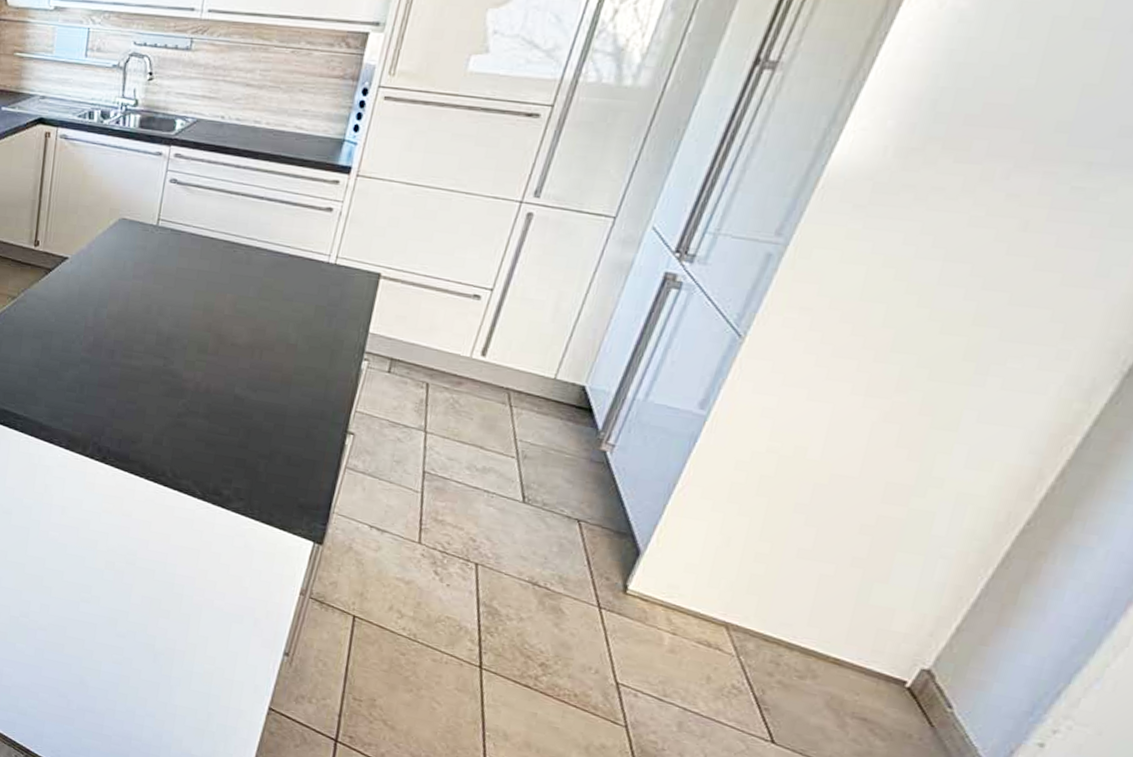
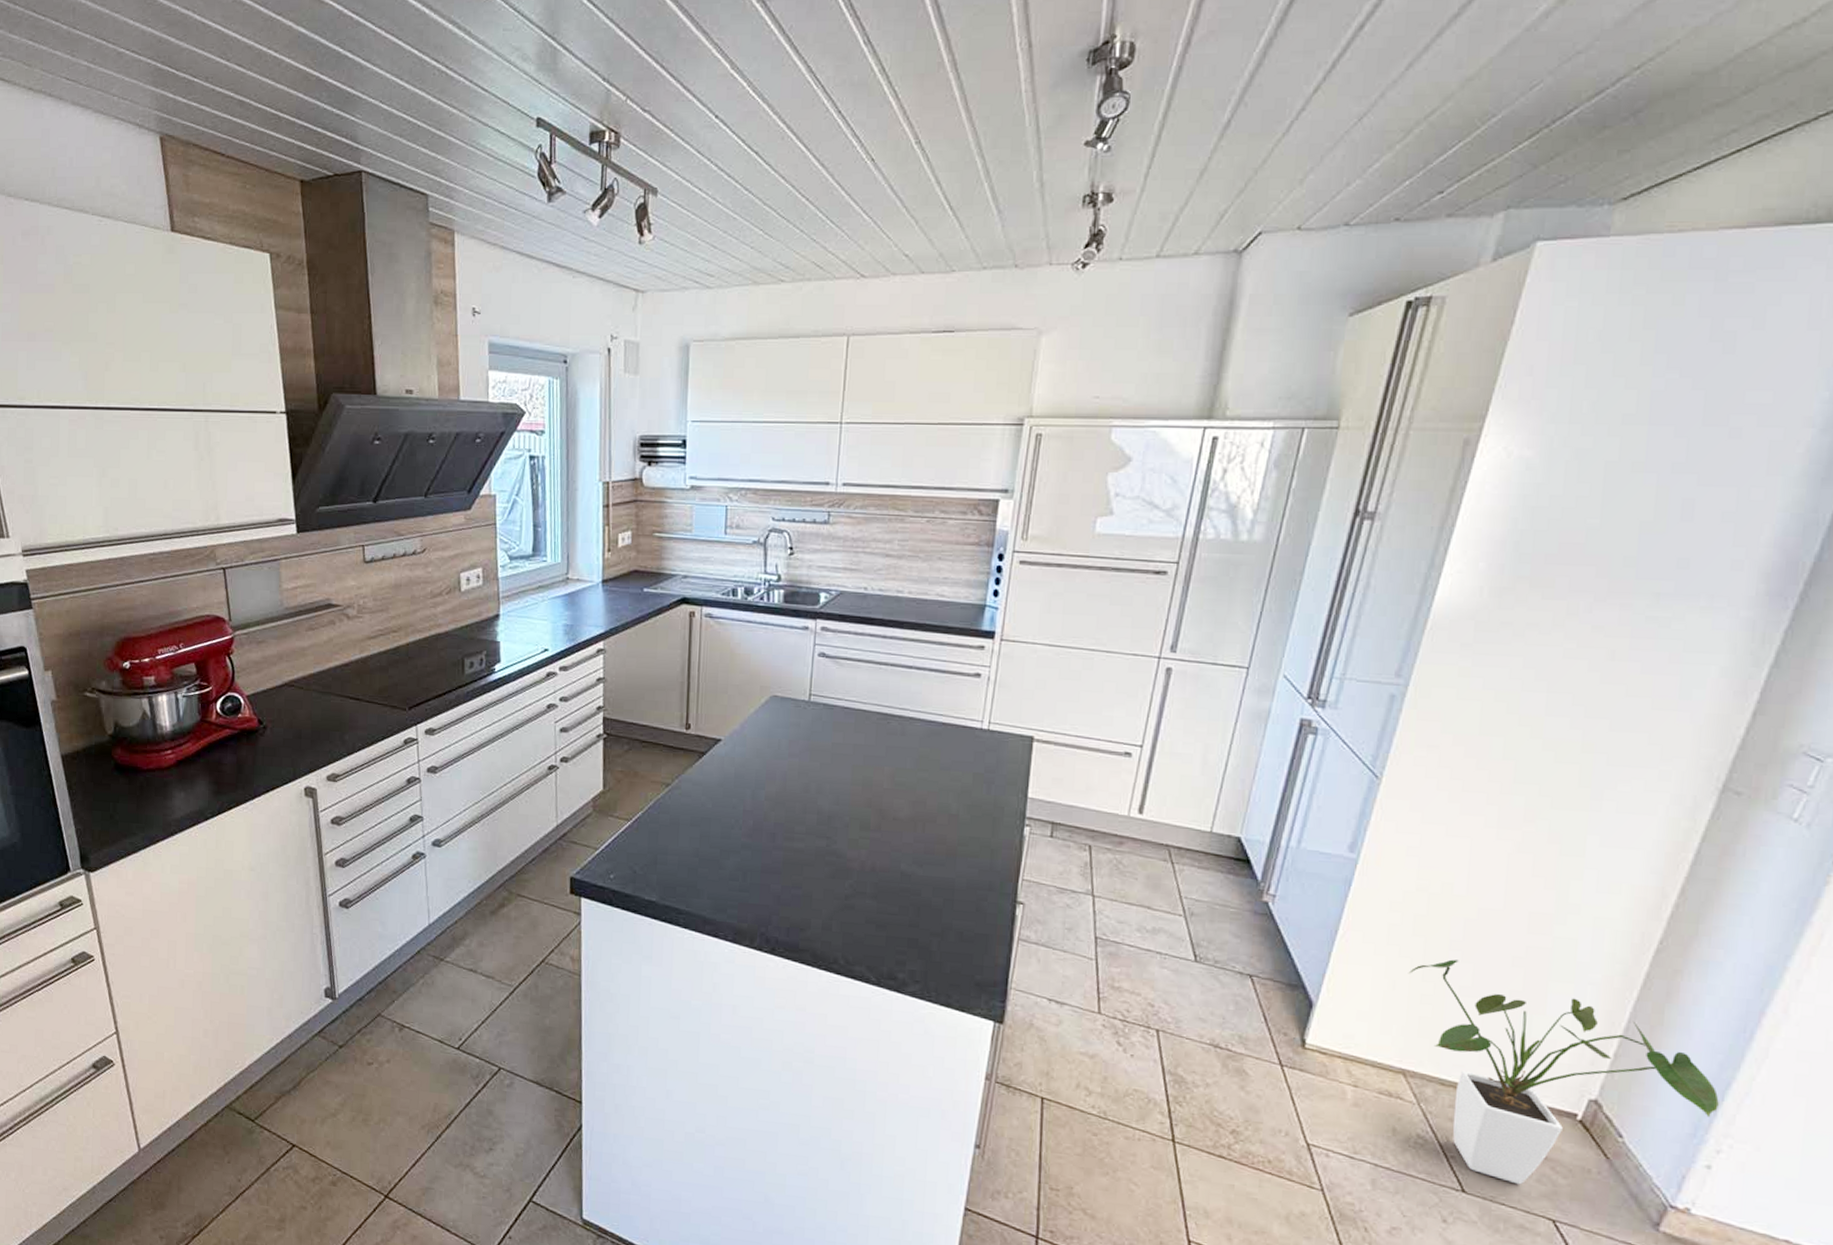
house plant: none [745,521,1065,742] -> present [1408,959,1719,1185]

